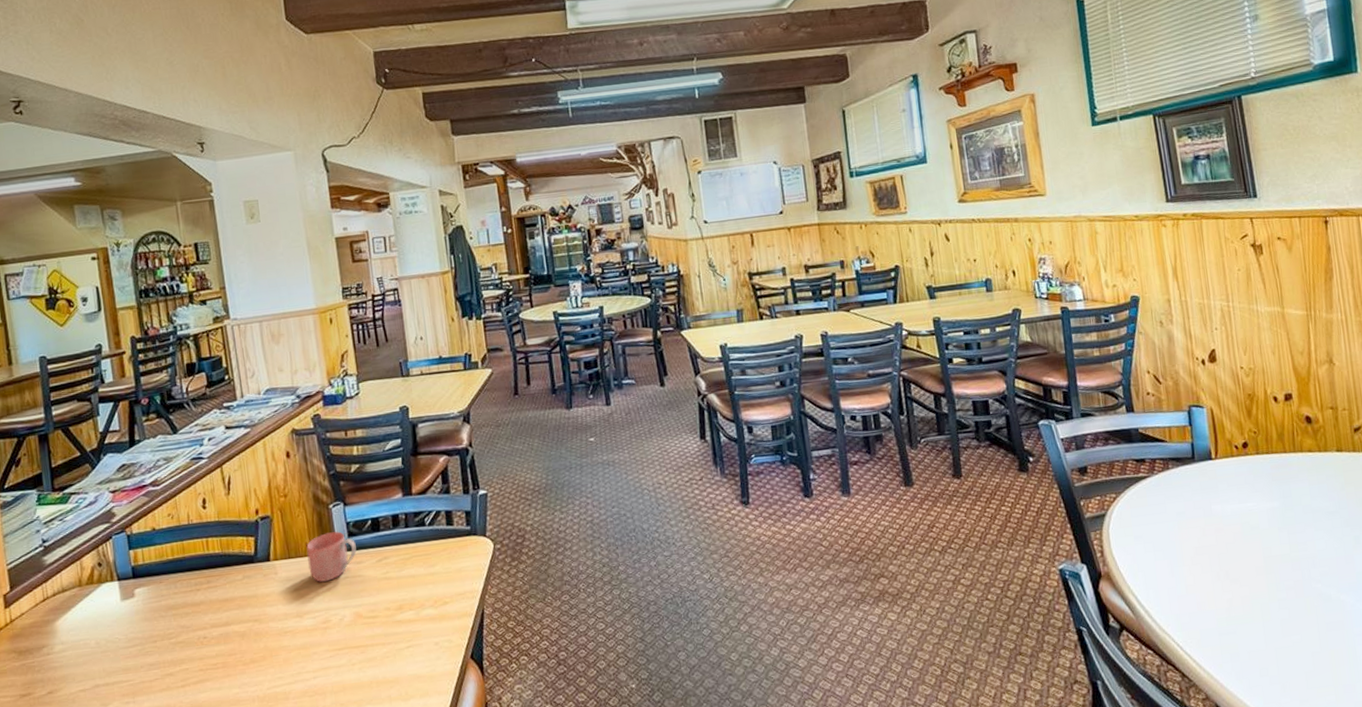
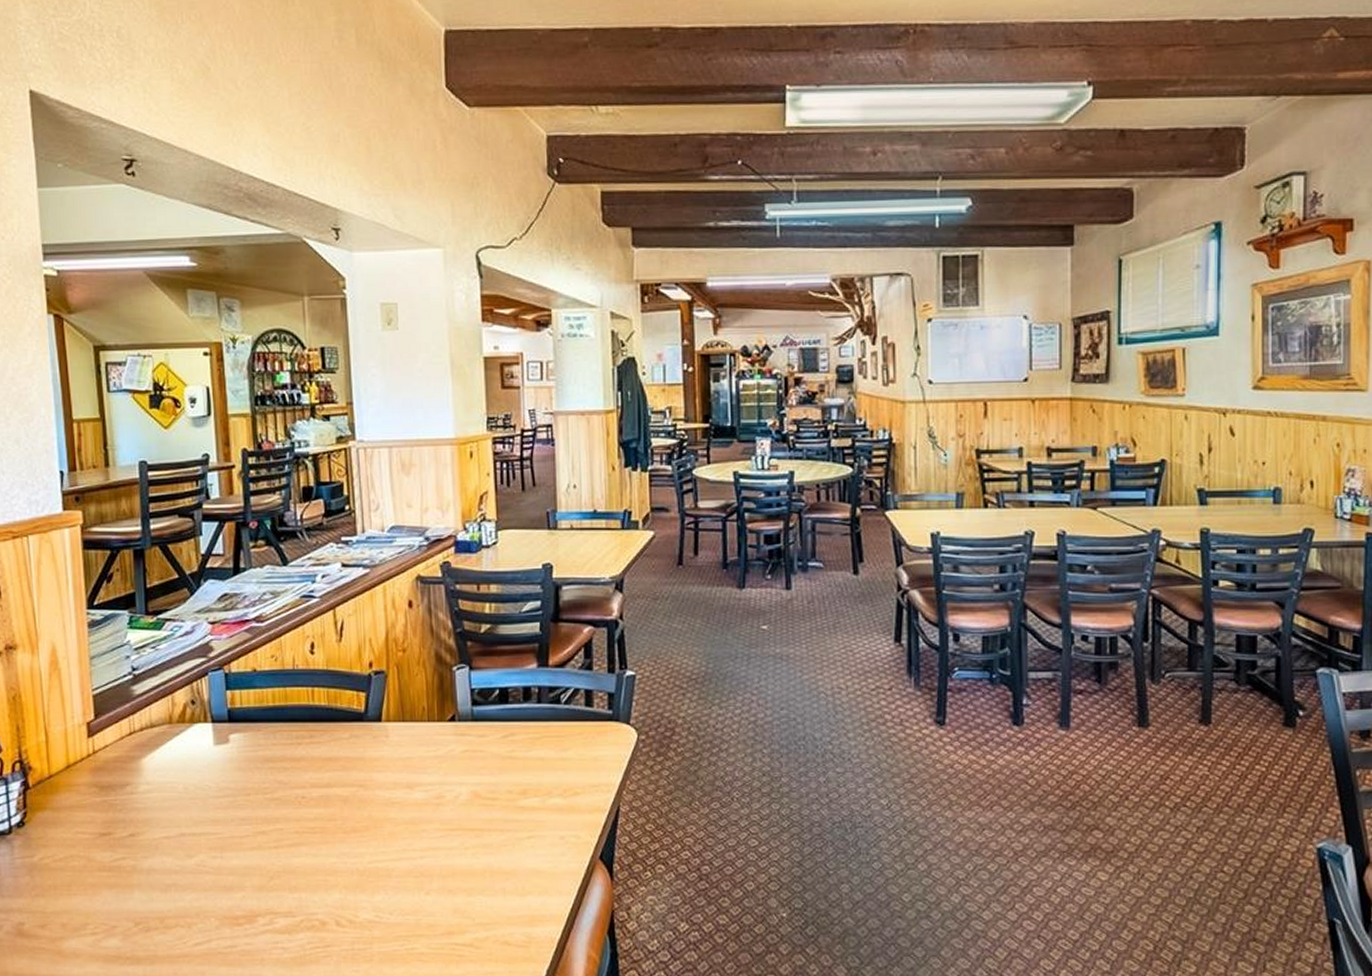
mug: present [306,531,357,582] -> none [423,698,480,752]

